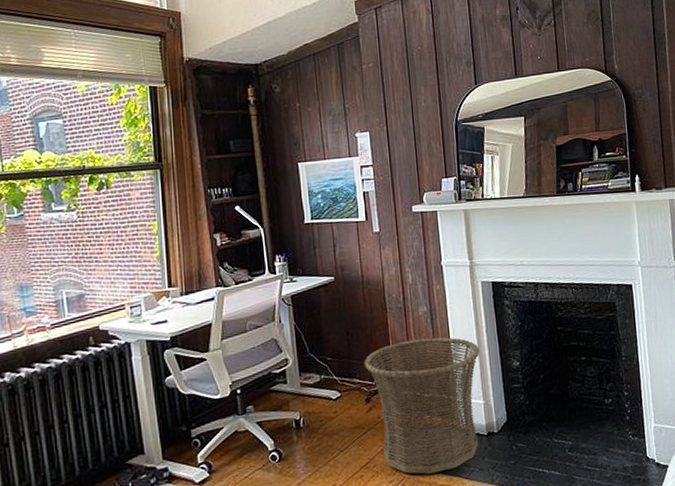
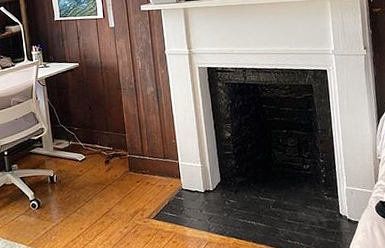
basket: present [364,337,480,474] -> none [103,112,198,222]

